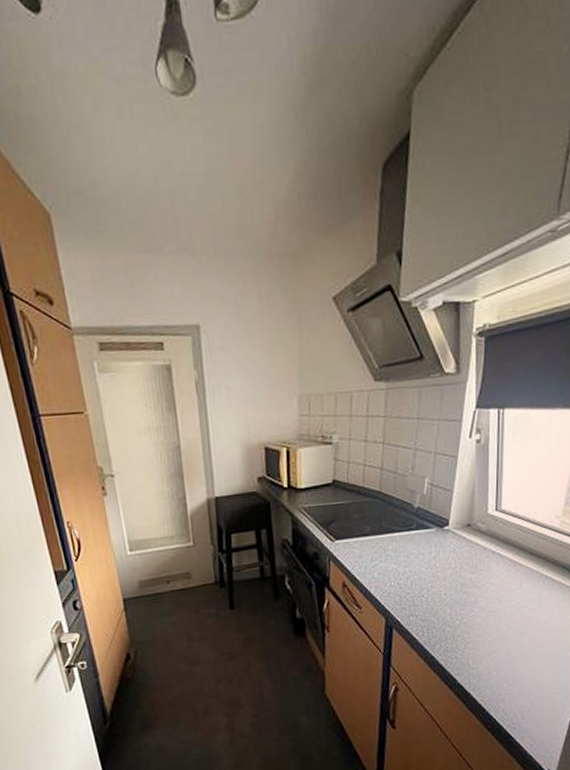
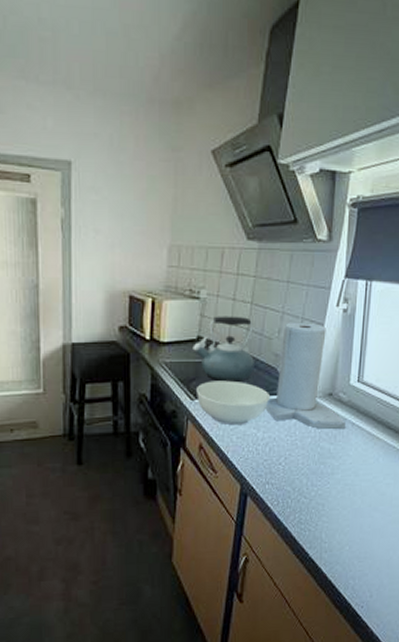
kettle: none [329,456,391,522] -> present [193,316,254,382]
bowl: none [335,519,409,563] -> present [195,380,271,426]
paper towel: none [404,457,486,560] -> present [265,322,345,429]

